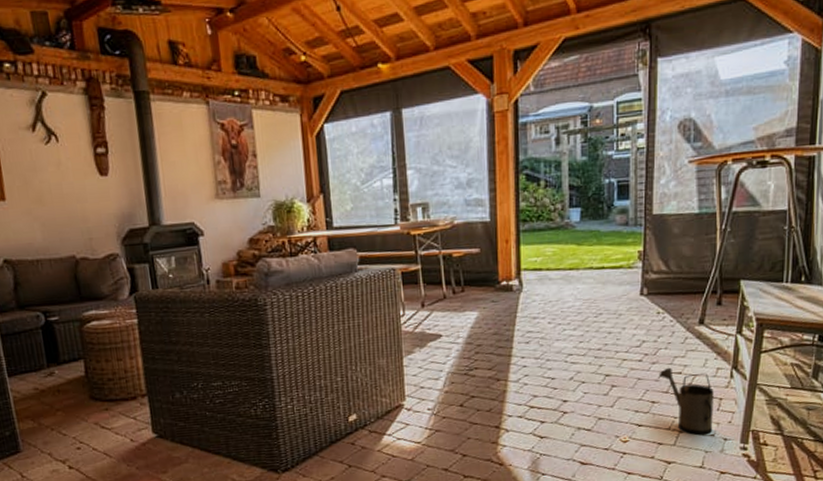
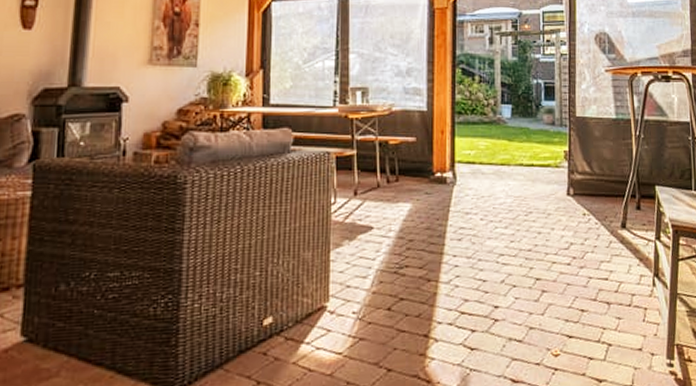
watering can: present [659,367,714,435] -> none [587,273,640,349]

